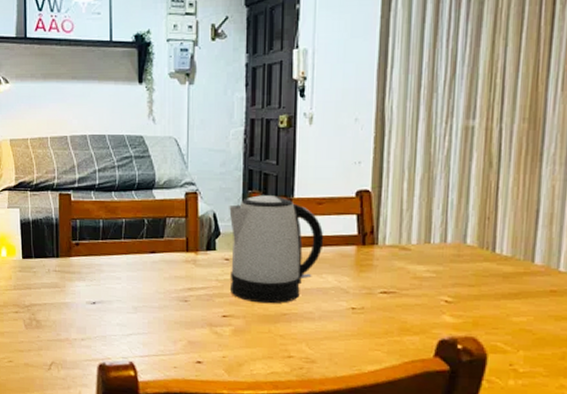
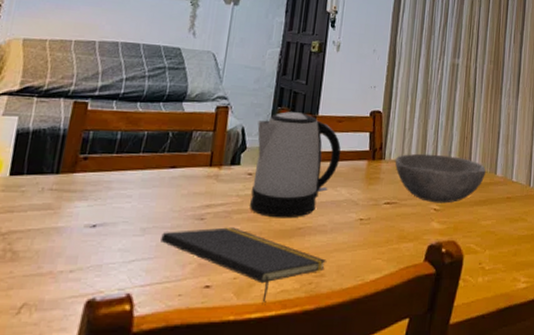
notepad: none [152,309,317,384] -> present [161,227,327,305]
bowl: none [390,237,518,295] -> present [395,153,486,204]

